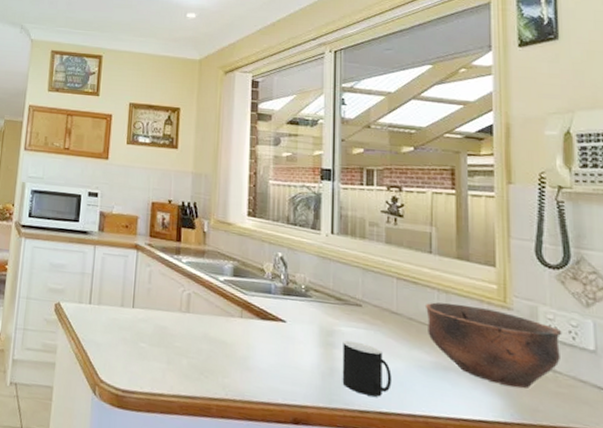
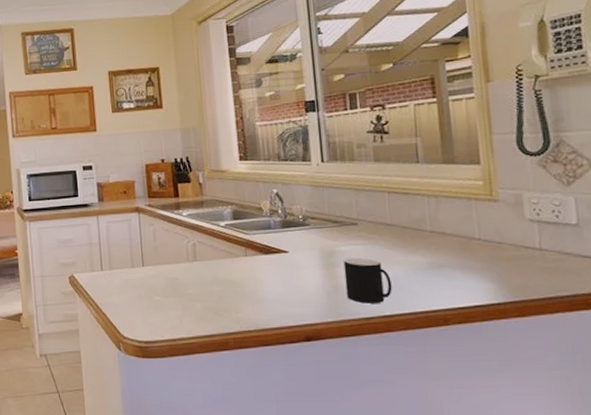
bowl: present [424,302,562,388] -> none [416,204,547,271]

